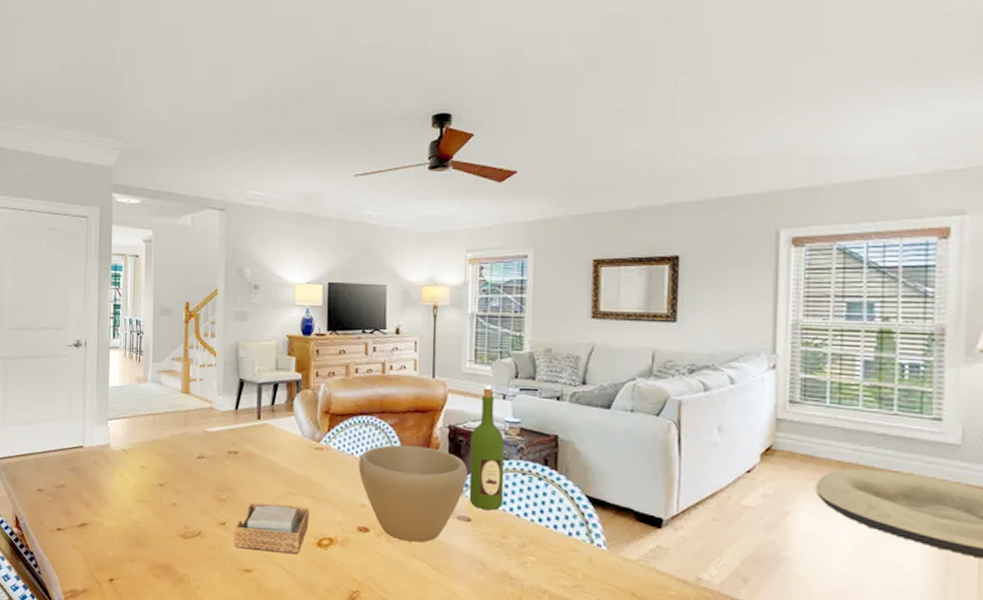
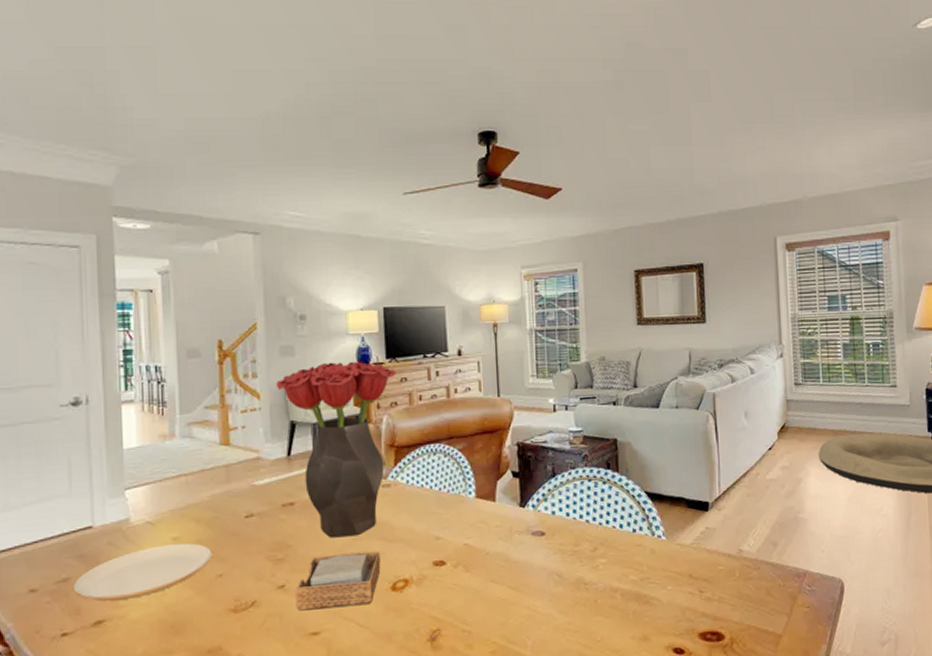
plate: none [68,470,169,511] -> present [74,543,212,601]
bouquet: none [230,329,336,490] -> present [276,361,397,538]
bowl: present [358,445,468,543] -> none [429,467,539,567]
wine bottle: present [469,388,505,511] -> none [538,401,574,522]

